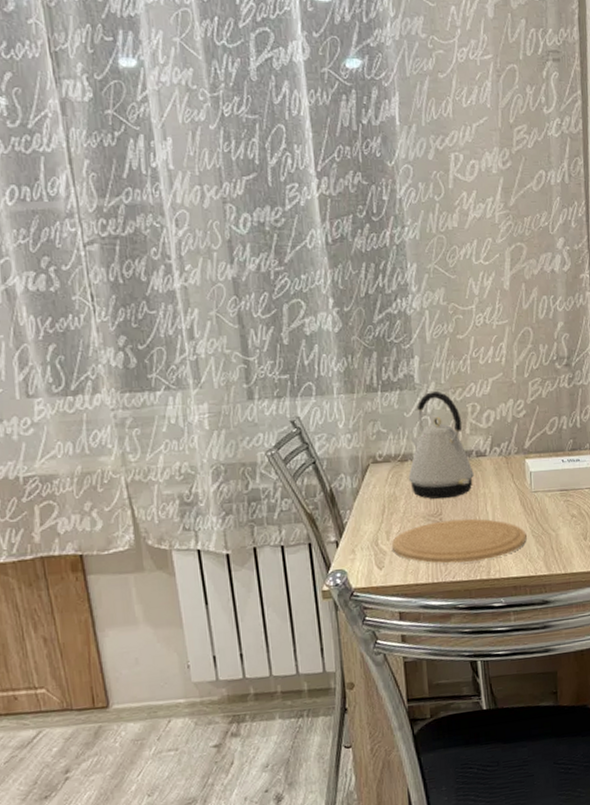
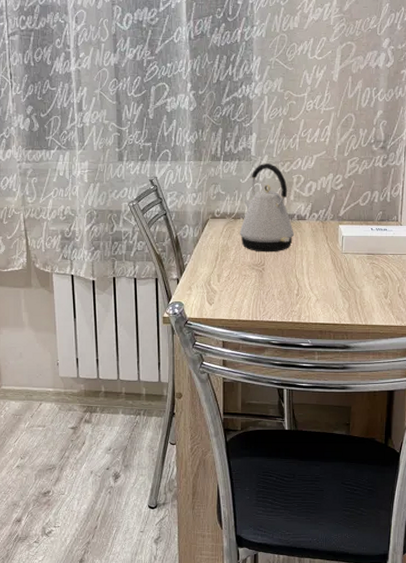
plate: present [392,518,527,564] -> none [222,270,335,306]

